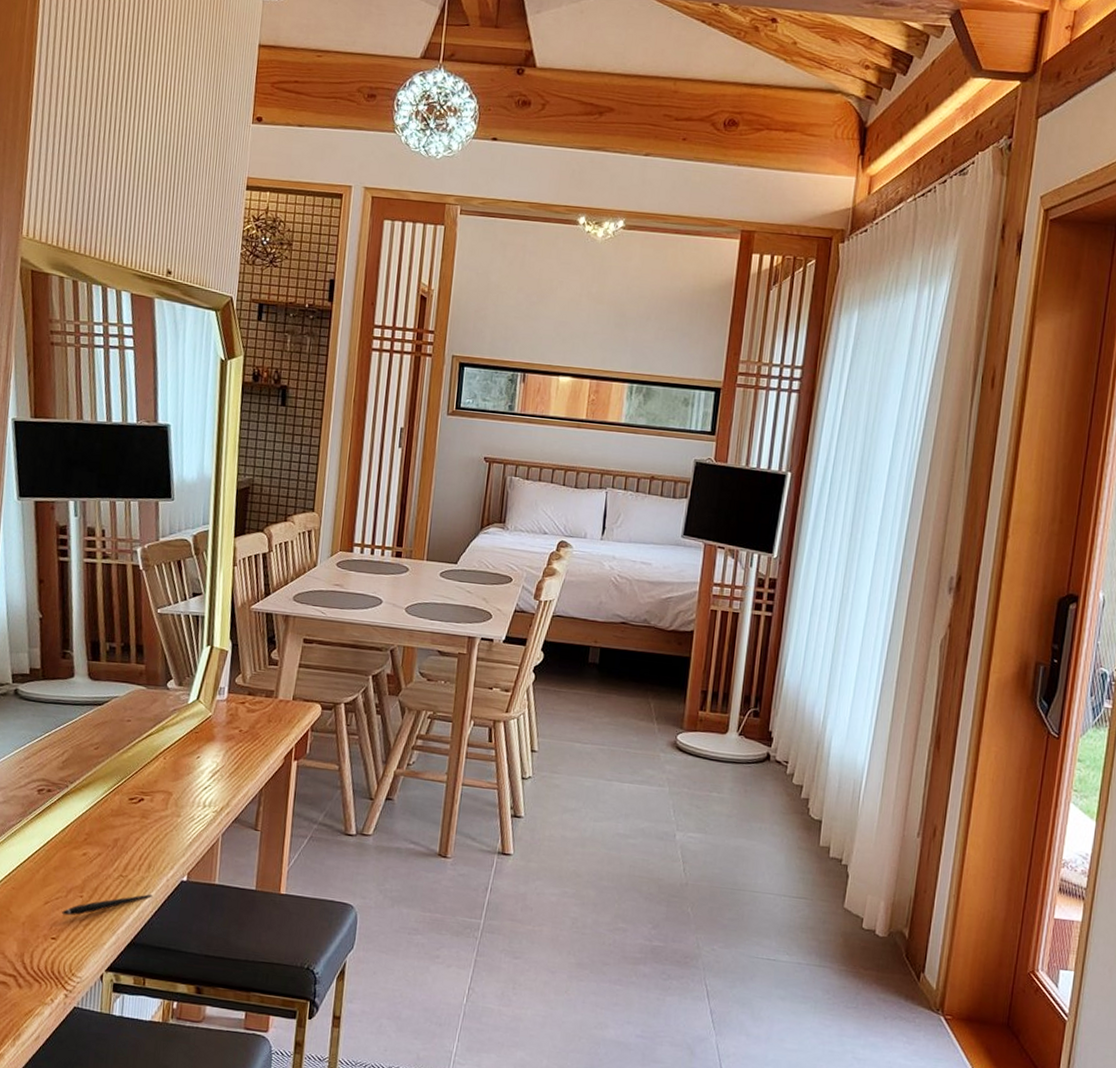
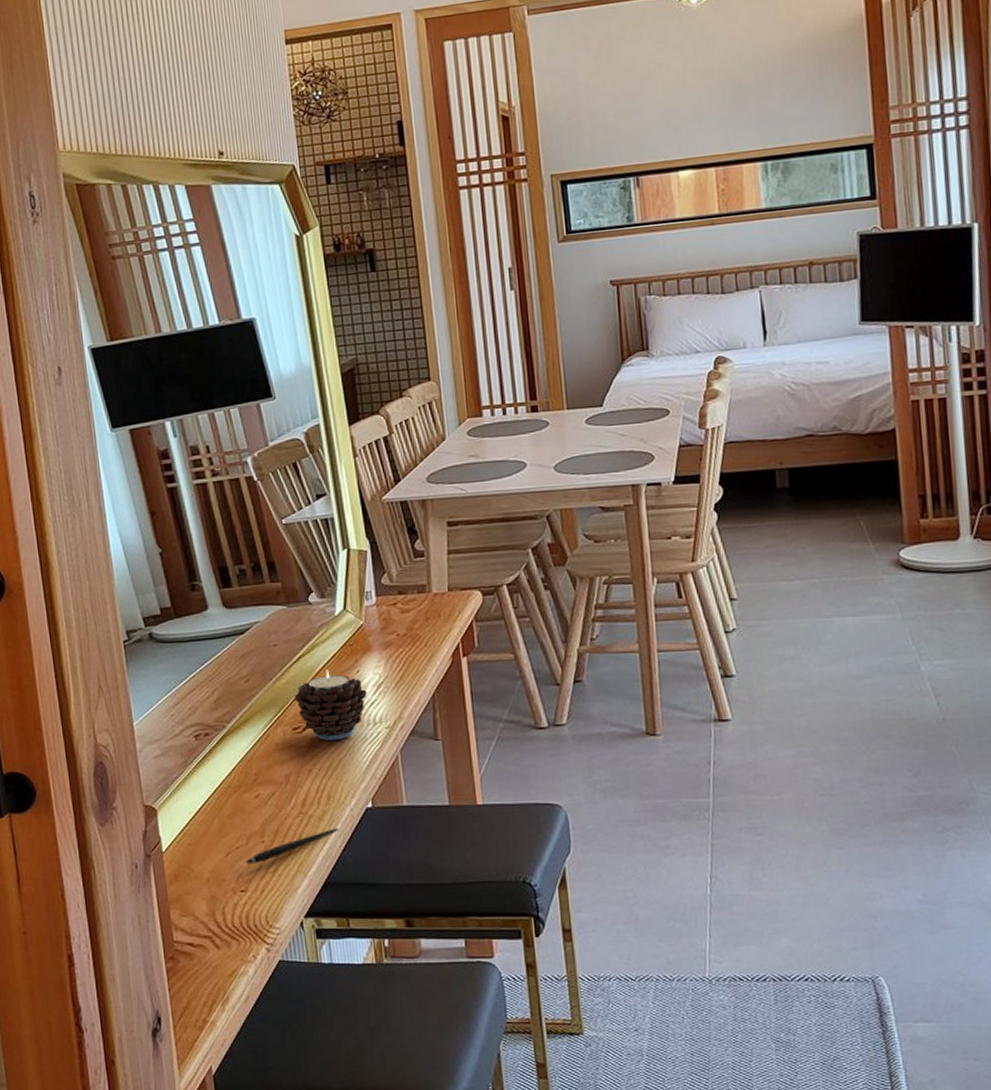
candle: none [136,750,203,816] -> present [294,669,367,740]

